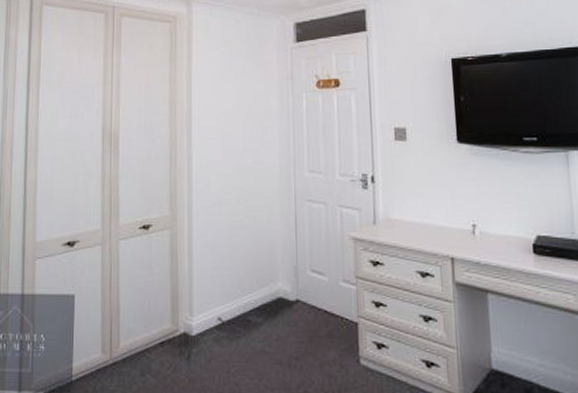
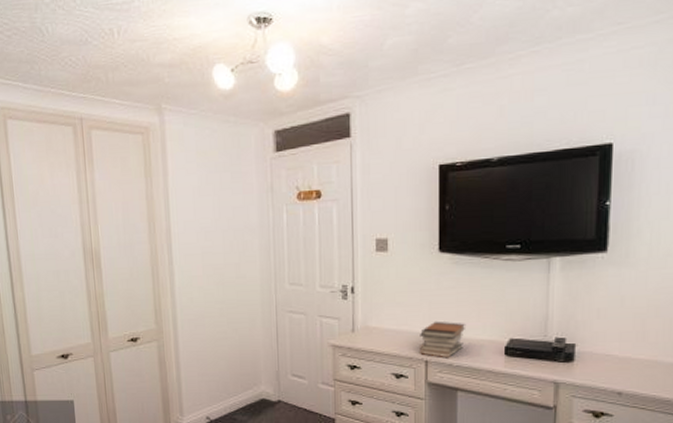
book stack: none [444,214,491,256] -> present [420,321,466,358]

